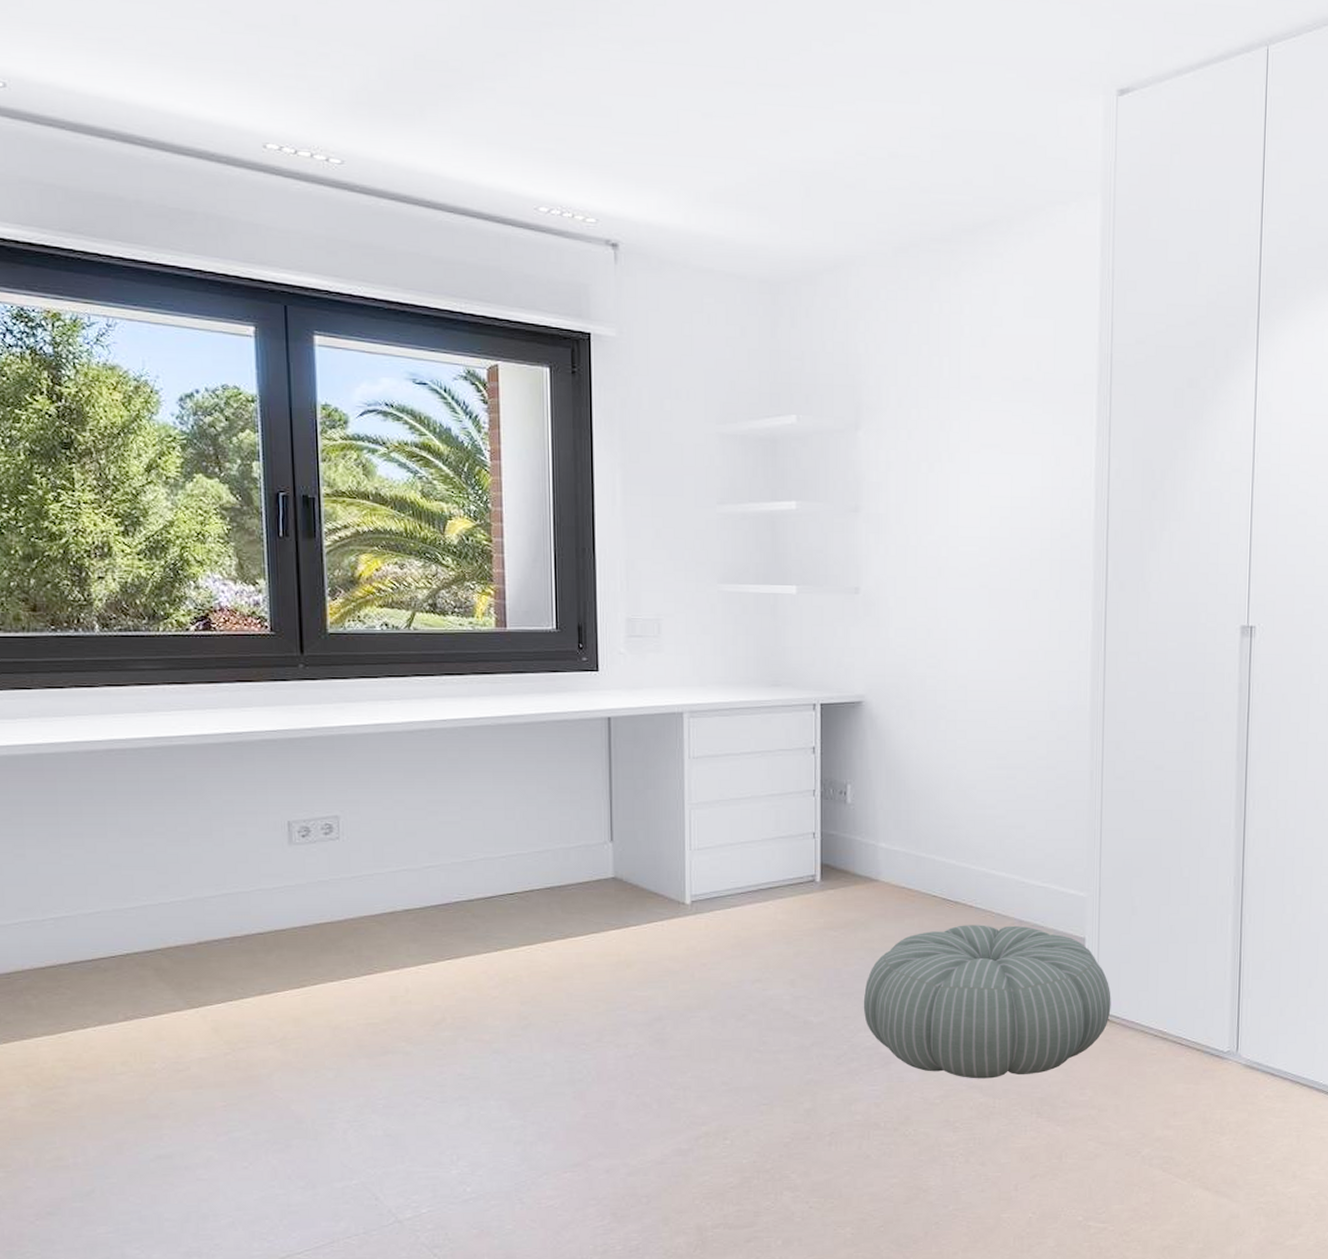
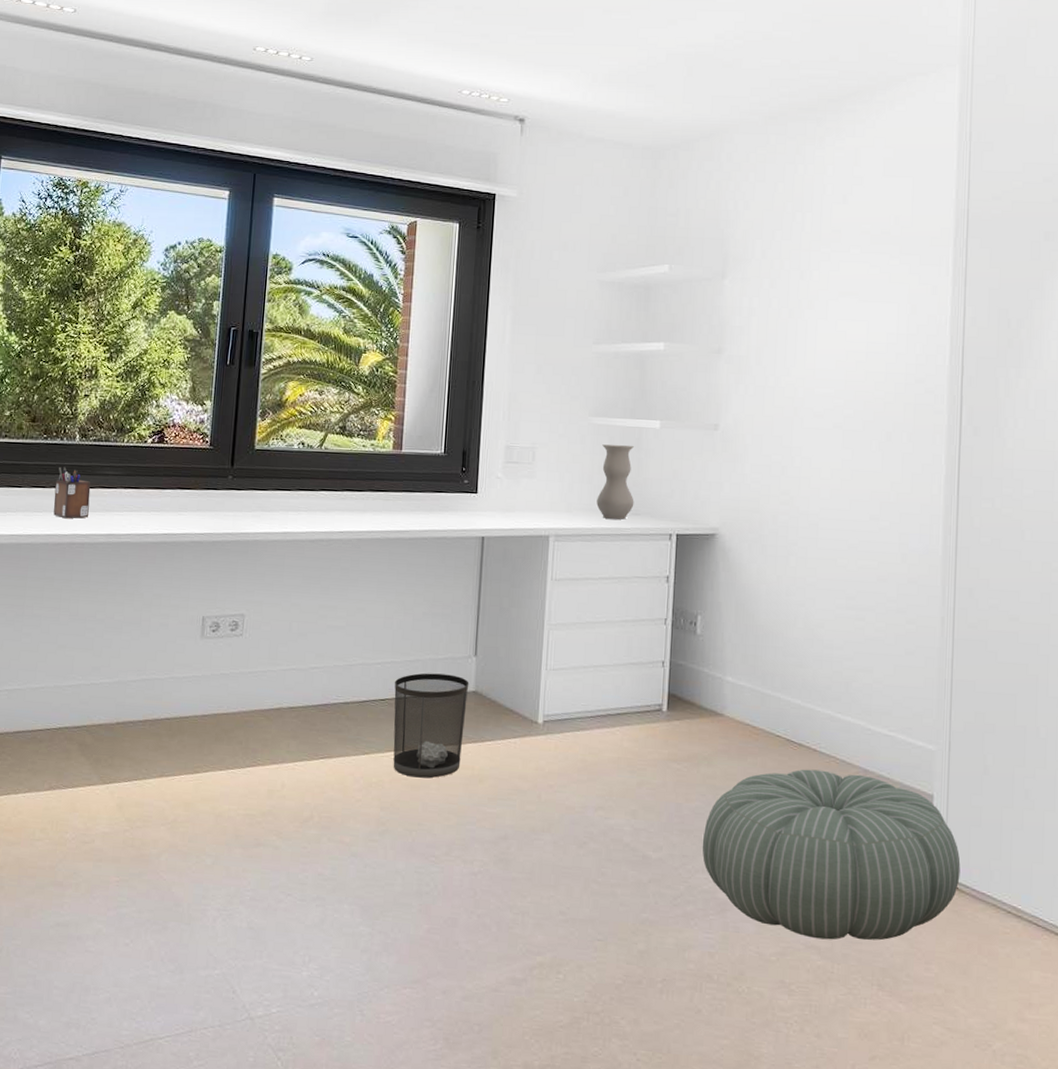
desk organizer: none [76,662,126,723] -> present [53,466,91,519]
waste bin: none [522,862,607,969] -> present [393,673,469,778]
vase: none [733,612,774,691] -> present [596,444,634,520]

